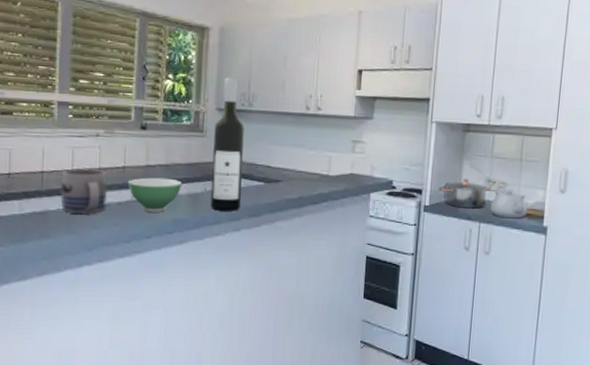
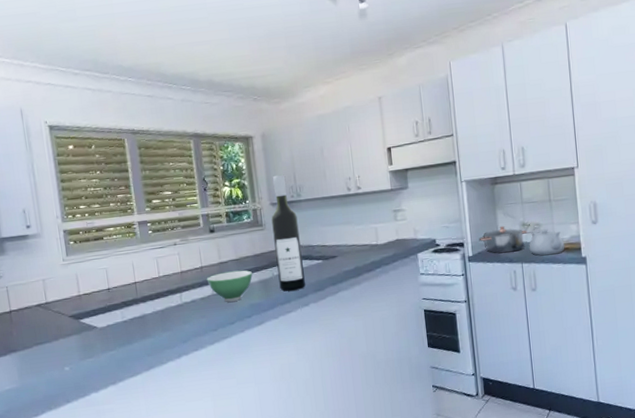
mug: present [59,169,108,215] -> none [151,273,192,314]

